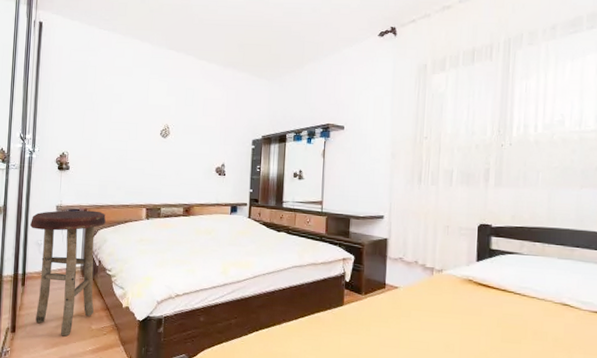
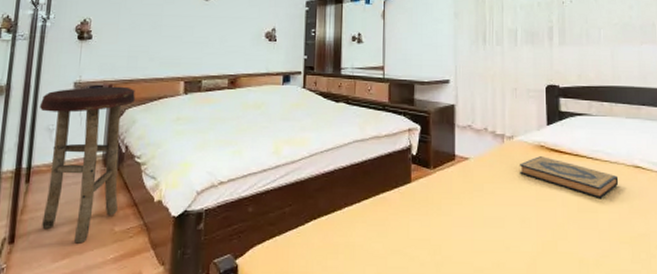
hardback book: none [447,289,545,331] -> present [520,156,619,198]

